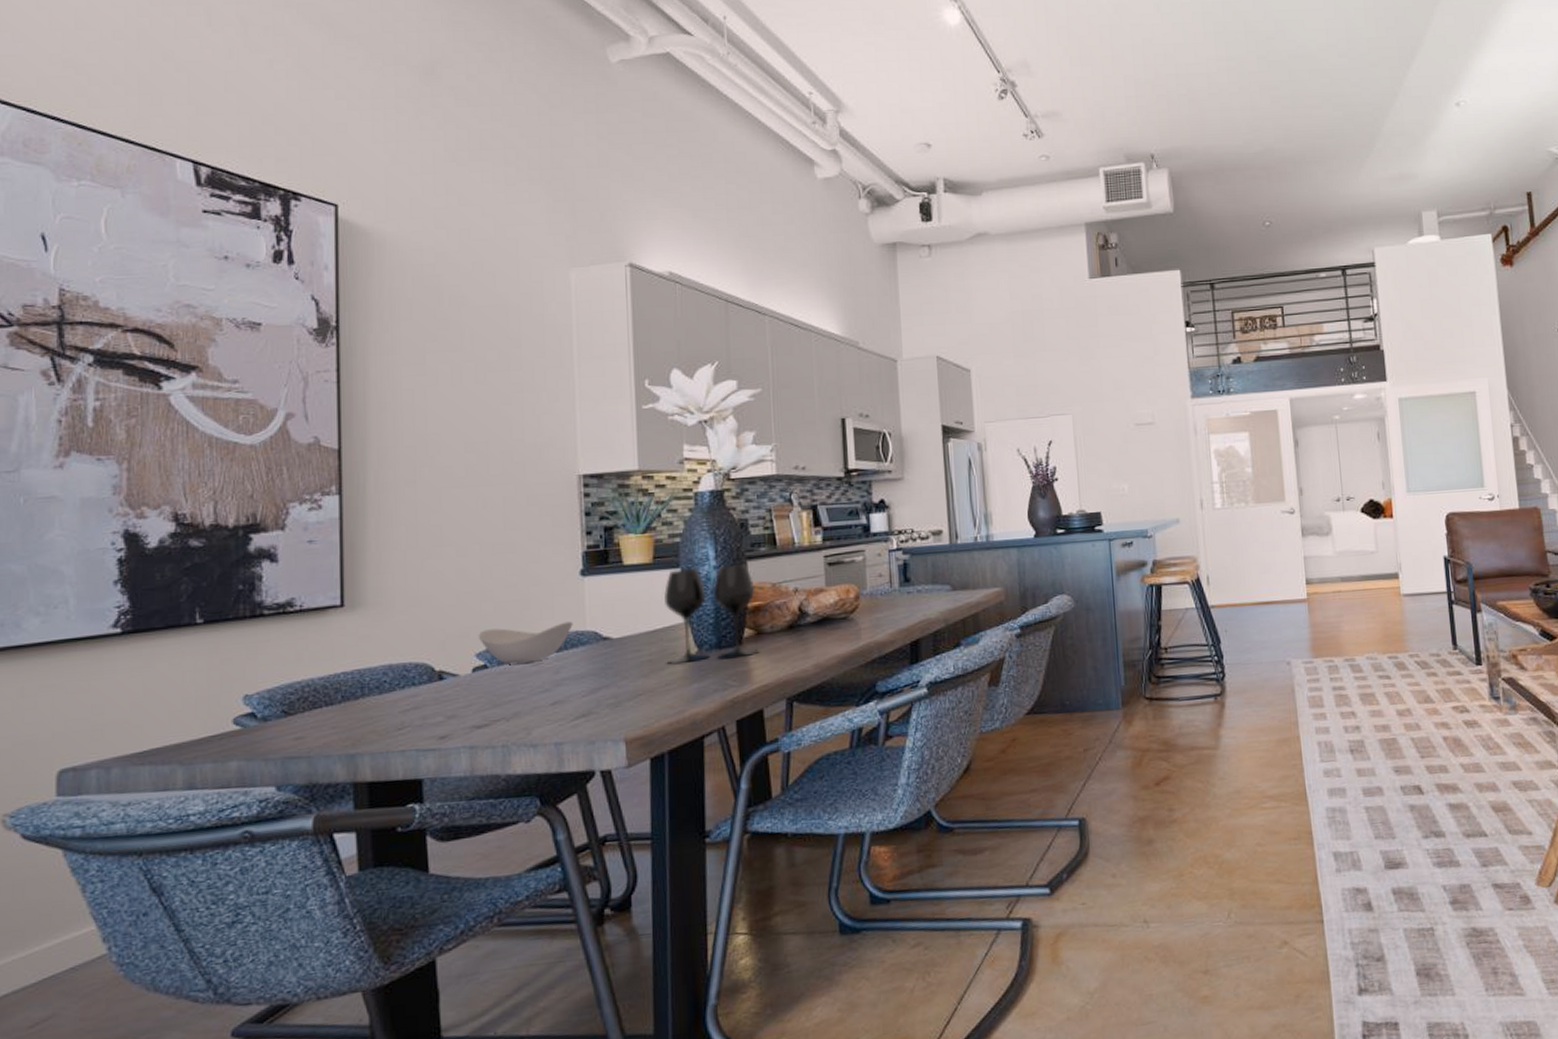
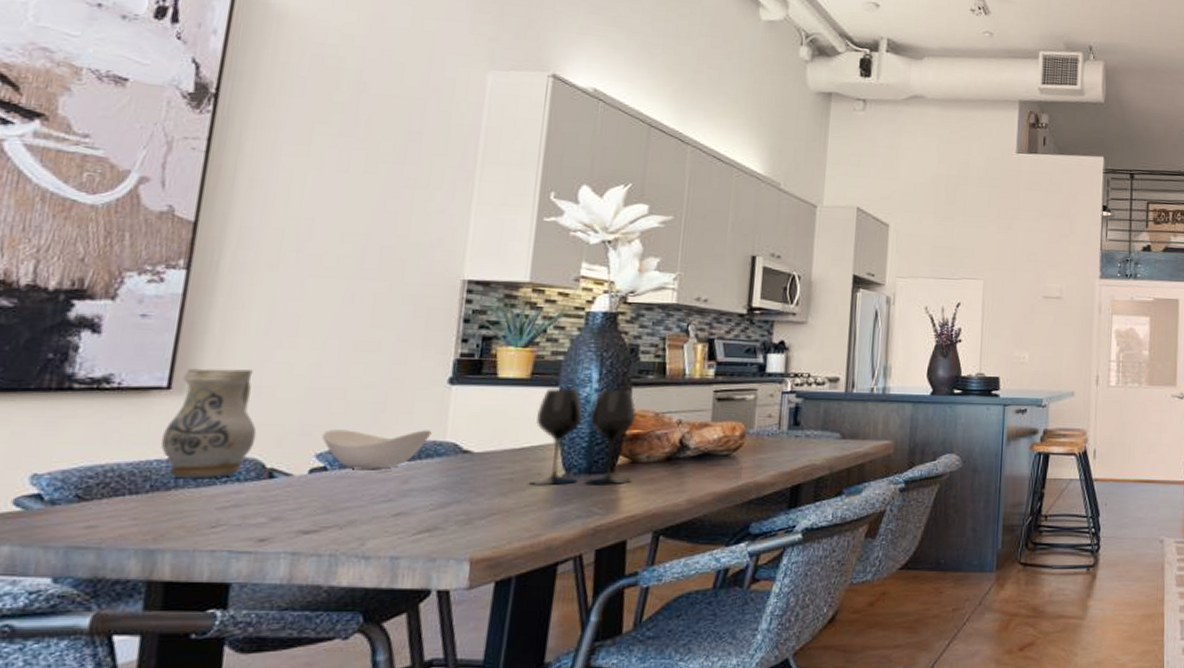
ceramic pitcher: none [343,581,423,688] -> present [160,368,257,479]

